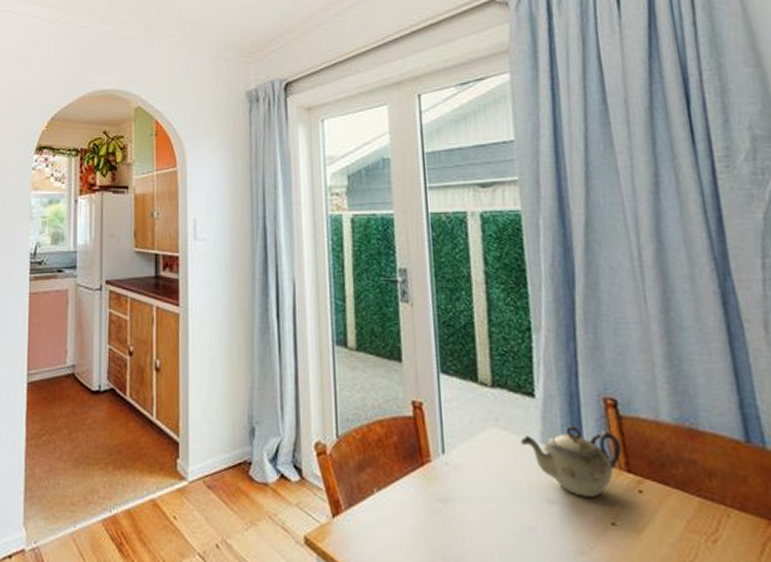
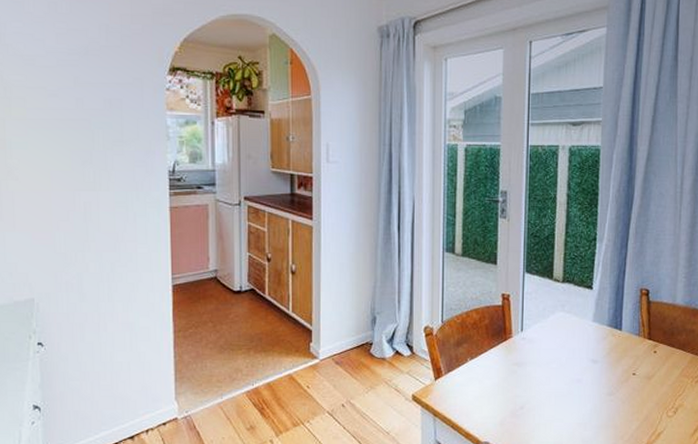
teapot: present [520,425,622,497] -> none [578,309,647,357]

